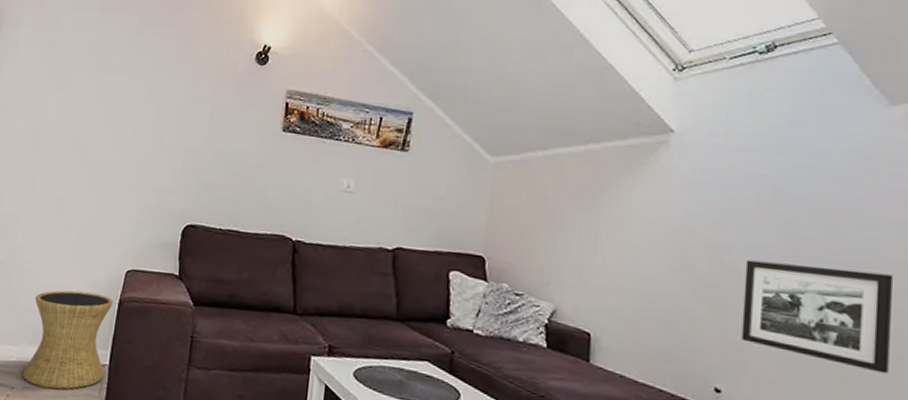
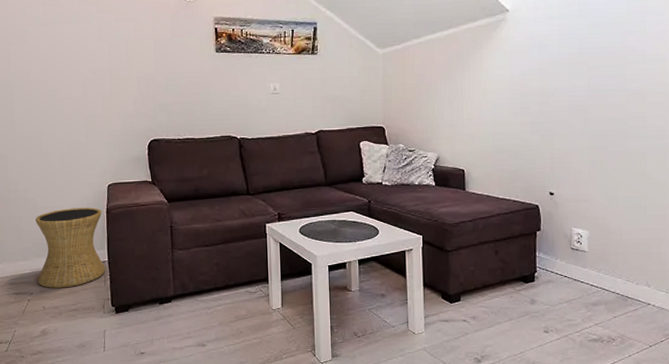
picture frame: present [741,260,892,374] -> none [564,93,657,162]

